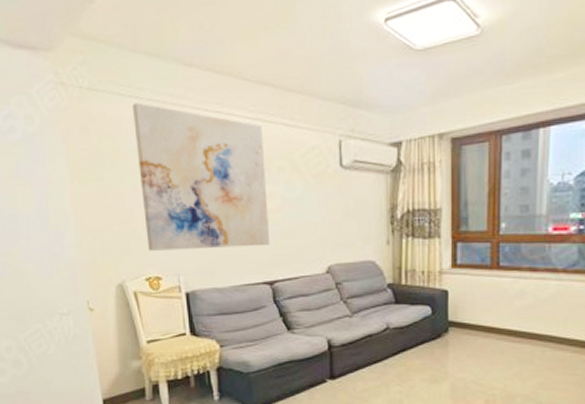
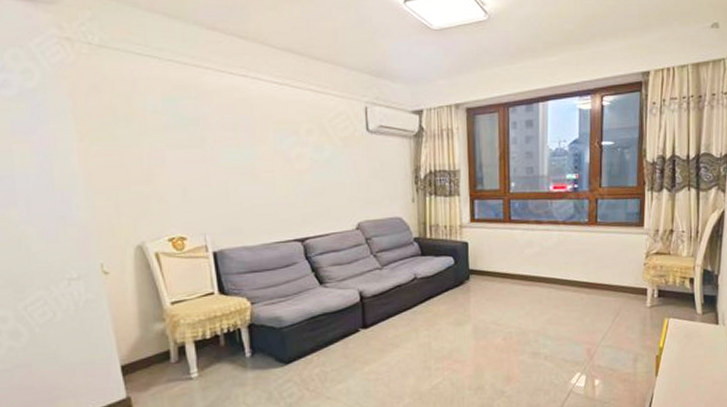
wall art: present [131,102,271,251] -> none [149,62,301,211]

